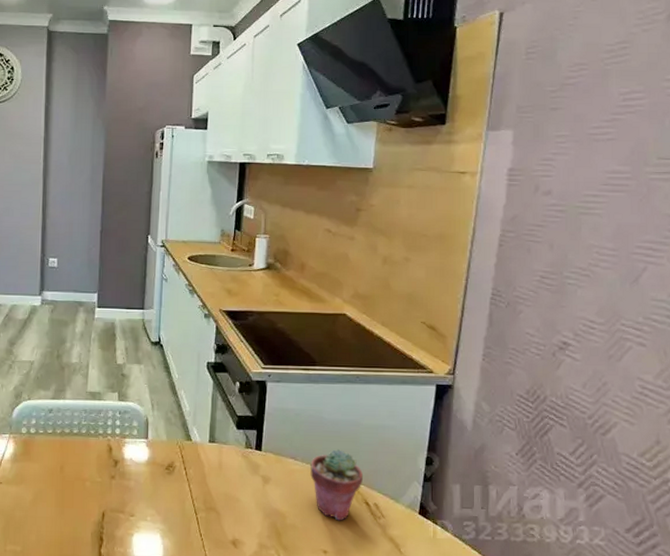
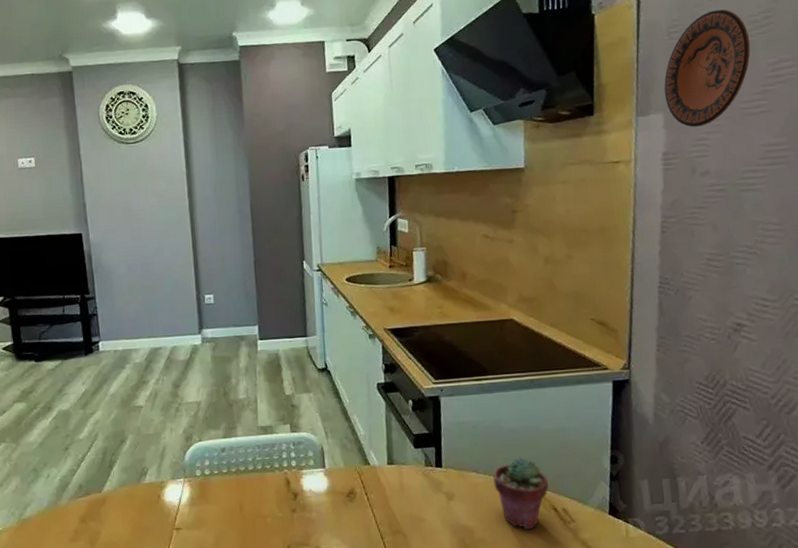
decorative plate: none [517,36,604,147] -> present [664,9,750,127]

